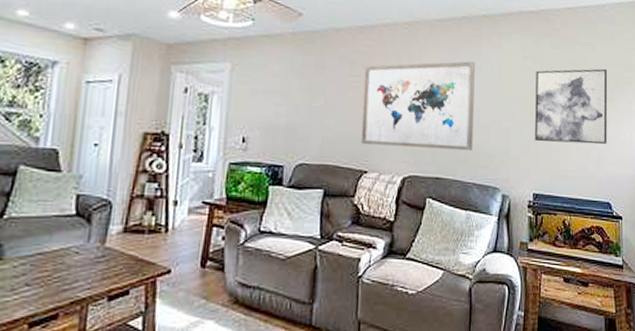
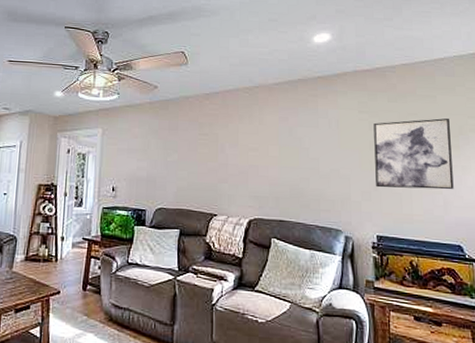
wall art: present [360,61,475,152] -> none [210,118,314,197]

